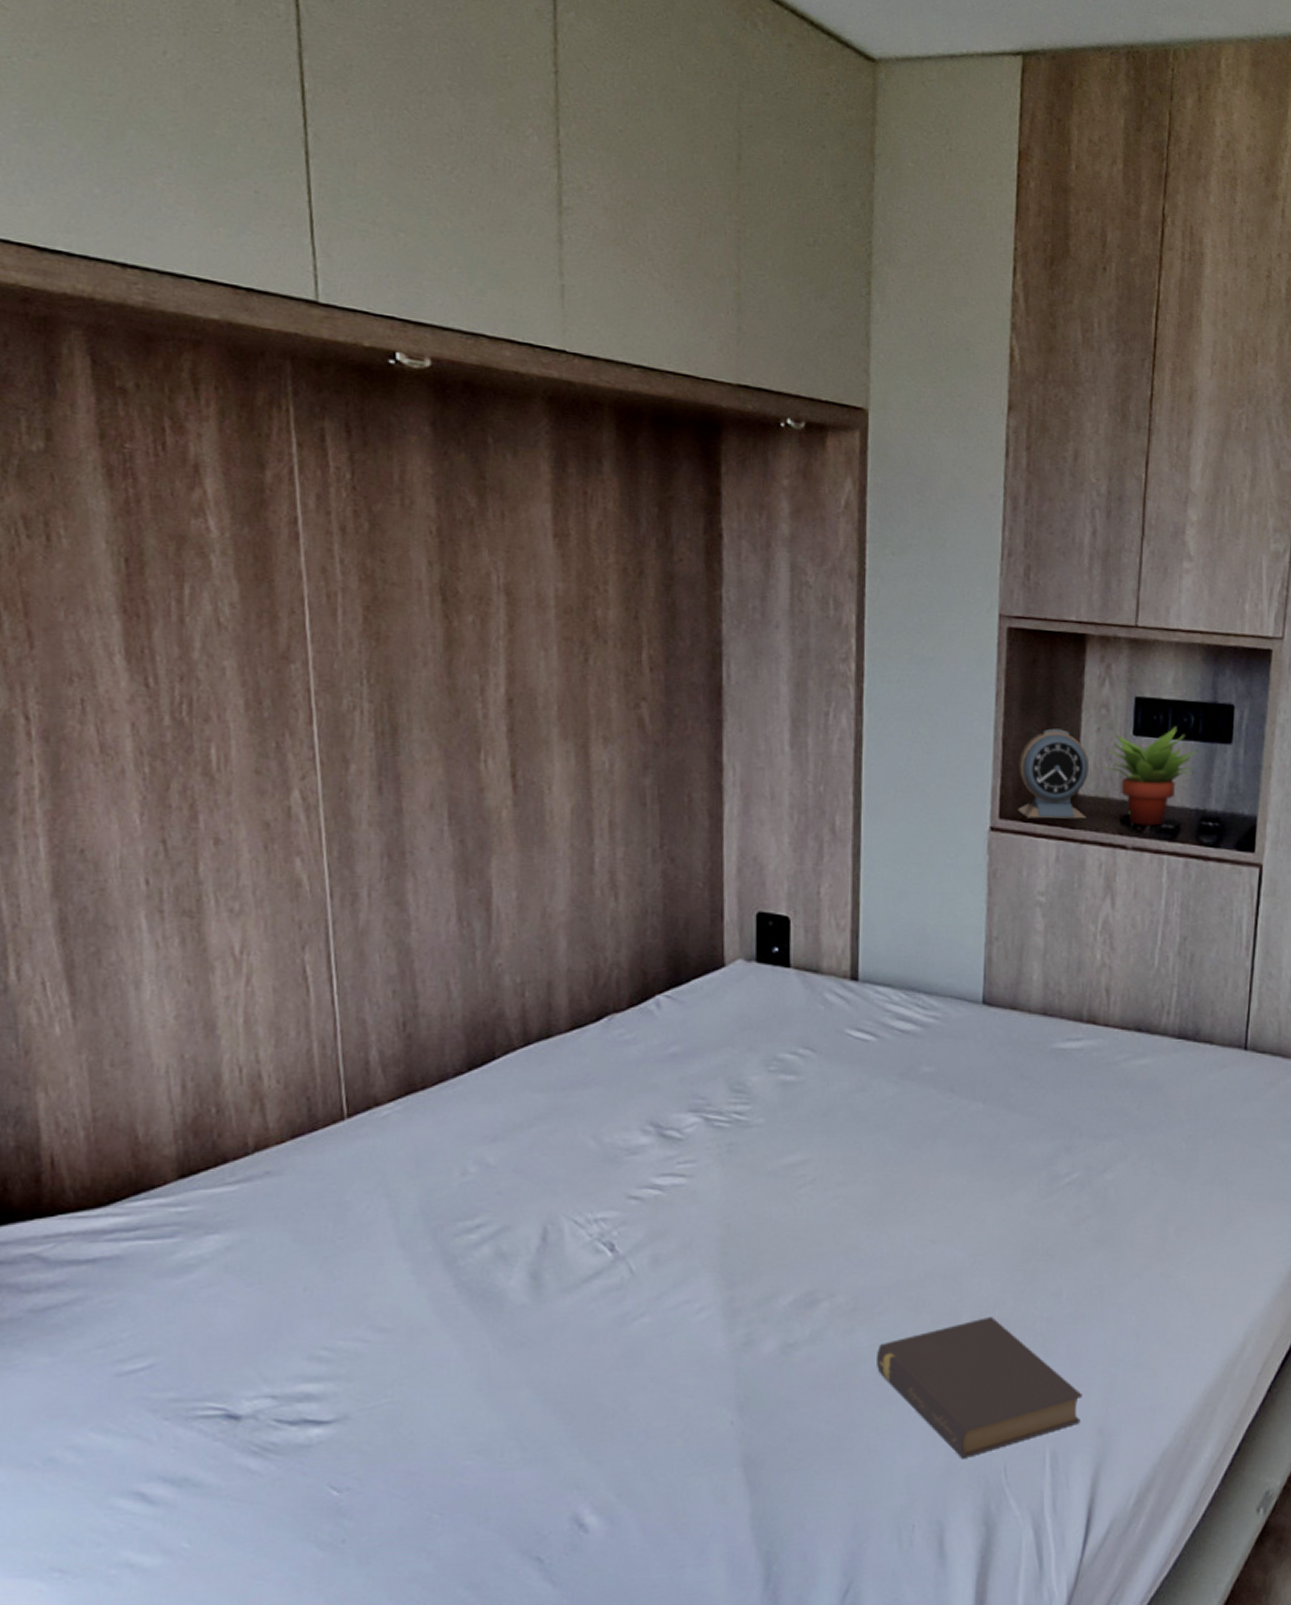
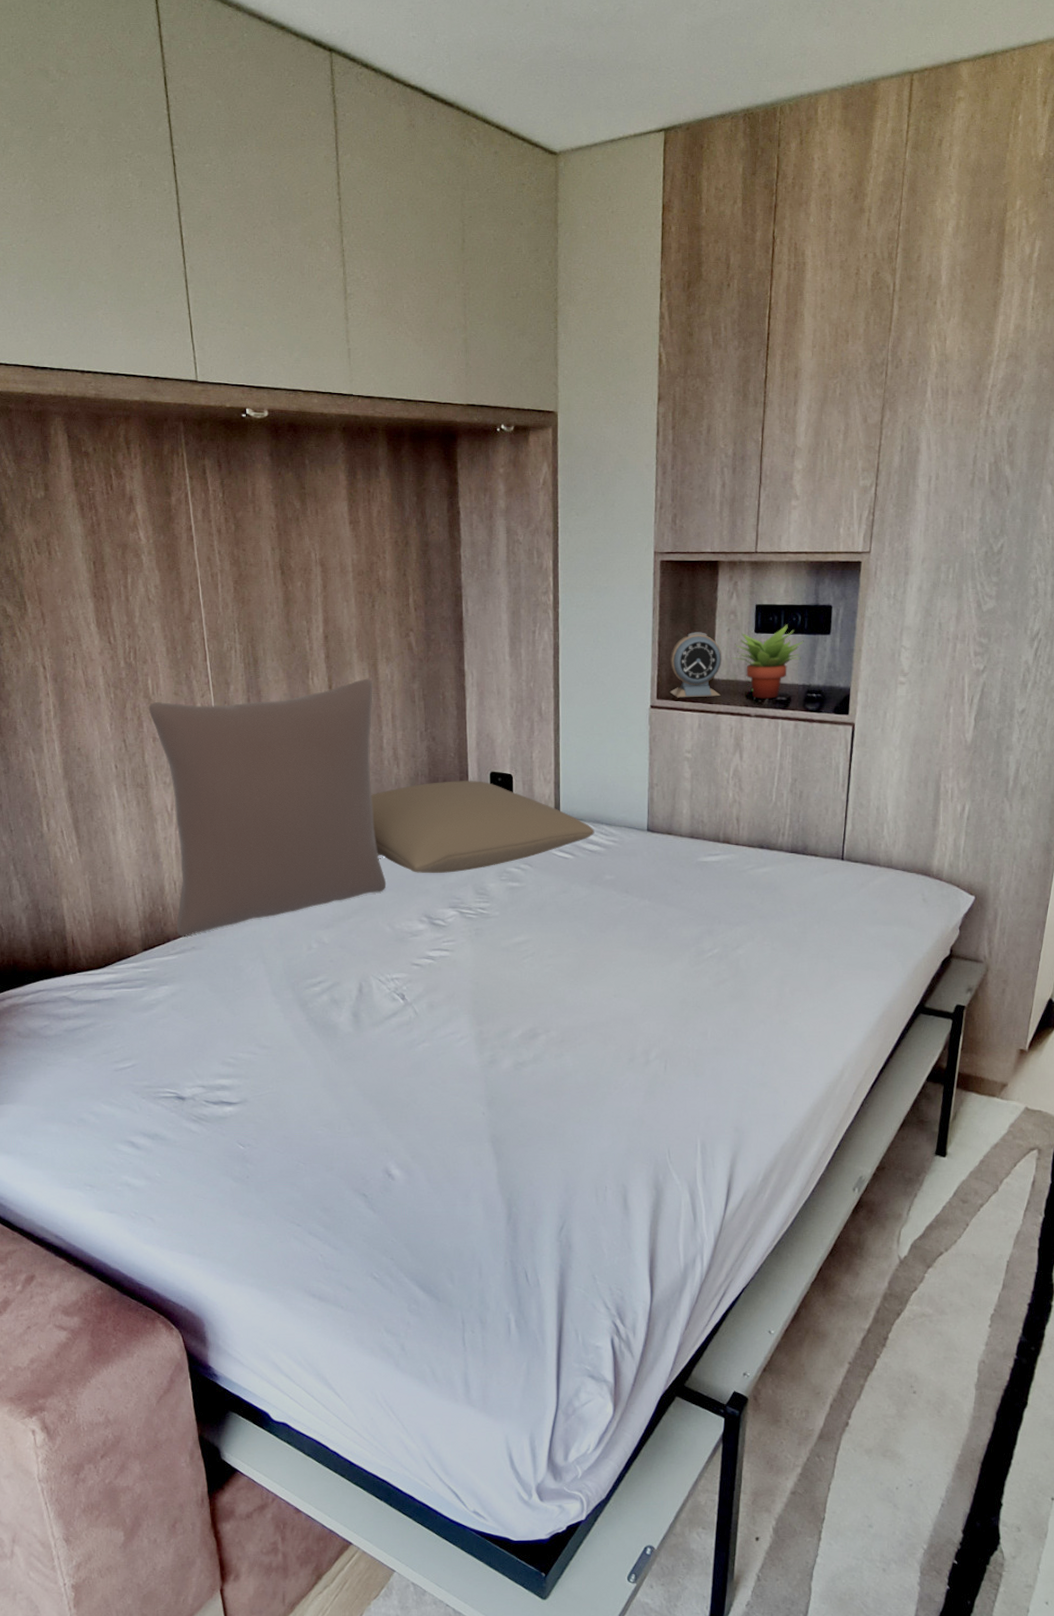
pillow: none [208,765,592,1155] -> present [148,678,387,937]
pillow: none [571,923,908,1060] -> present [370,781,595,873]
book: present [875,1316,1082,1458] -> none [578,1047,723,1143]

